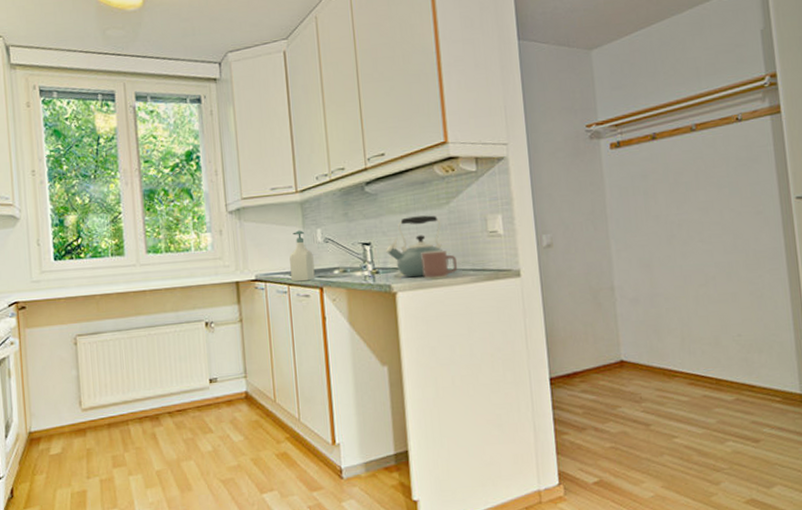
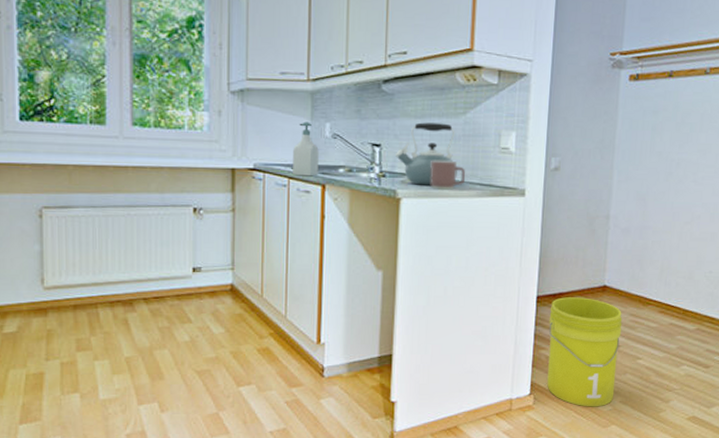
bucket: none [566,375,654,495] -> present [547,297,623,407]

